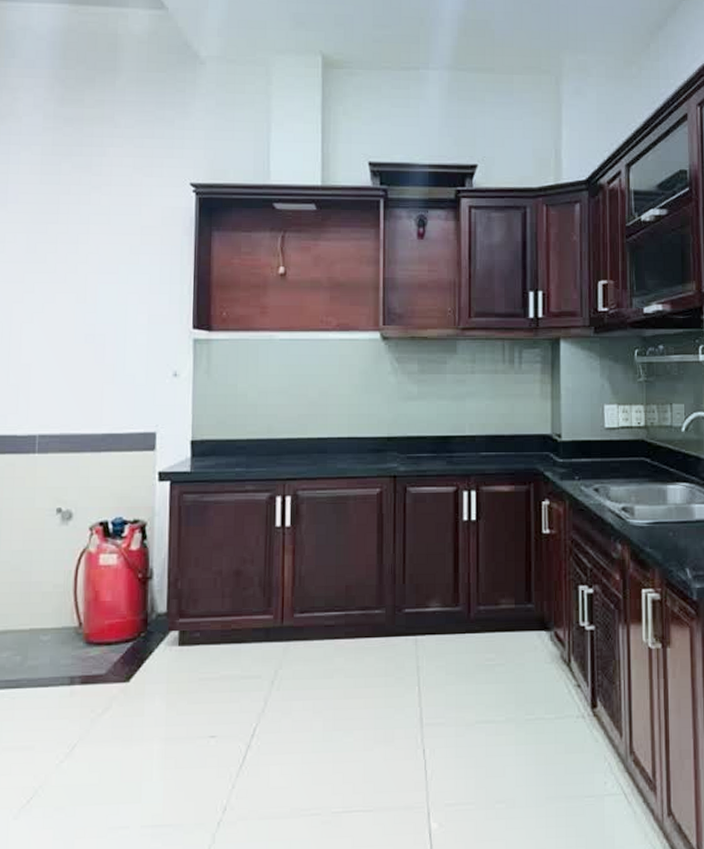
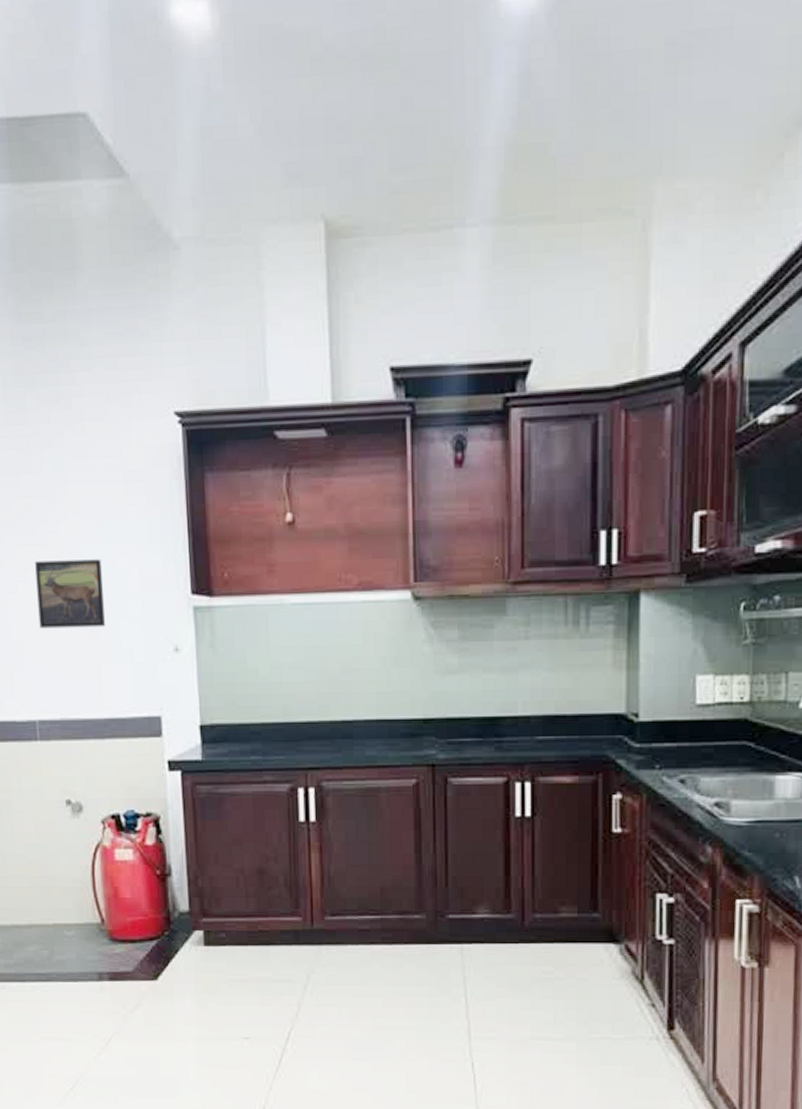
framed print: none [50,296,114,354] -> present [35,559,106,629]

